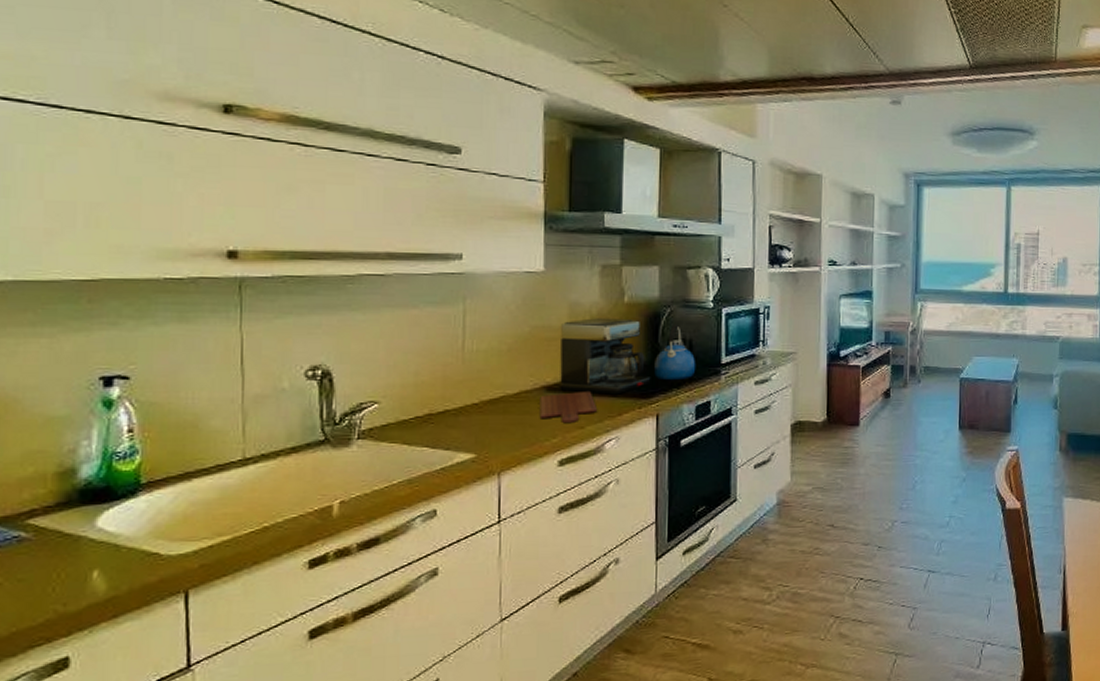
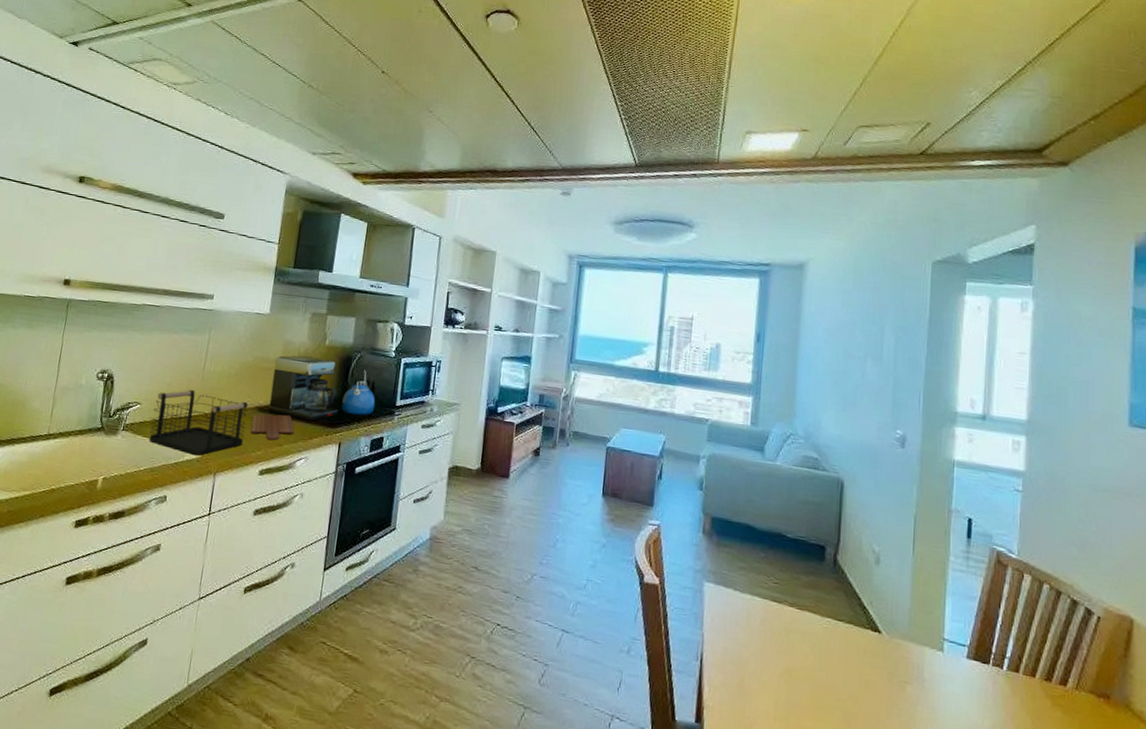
dish rack: none [398,376,532,455] -> present [149,389,248,455]

